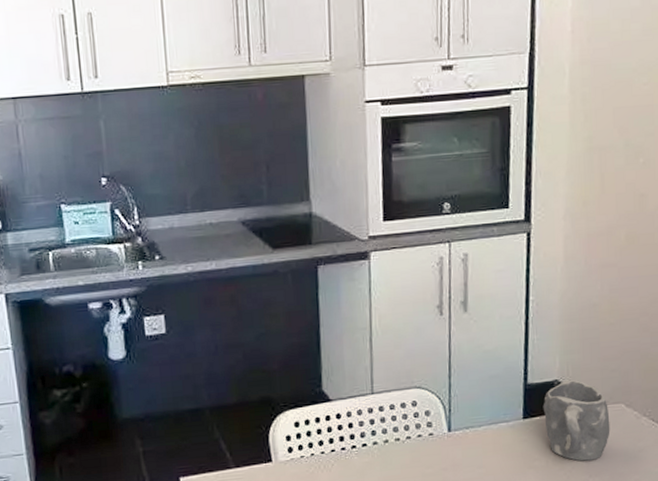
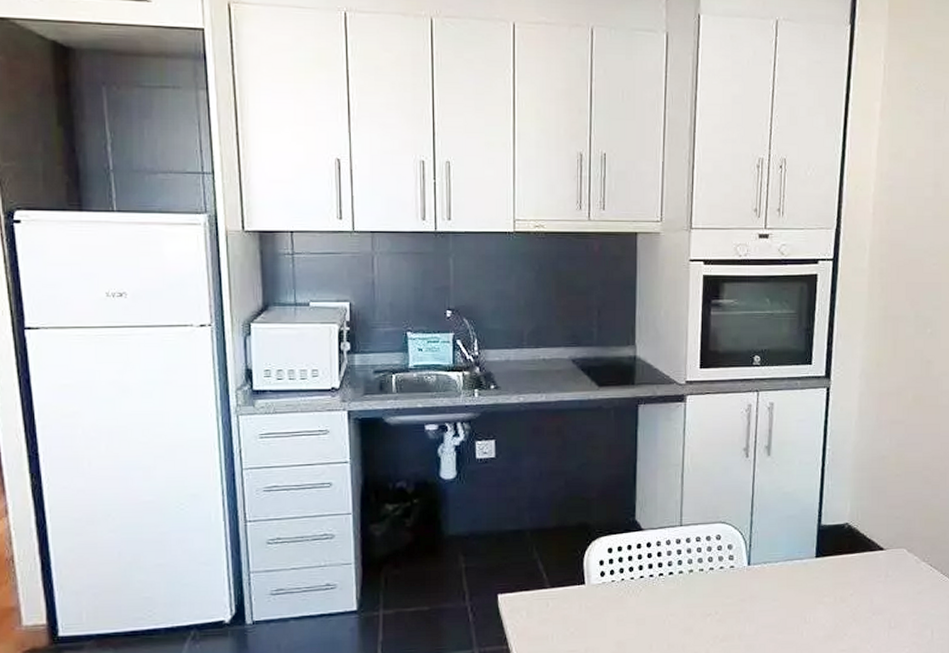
mug: present [543,379,610,461] -> none [834,523,893,600]

